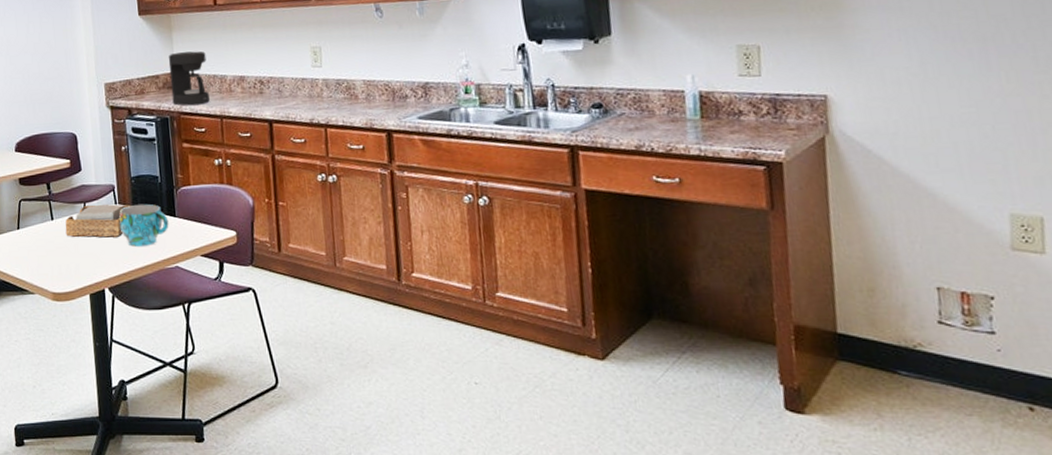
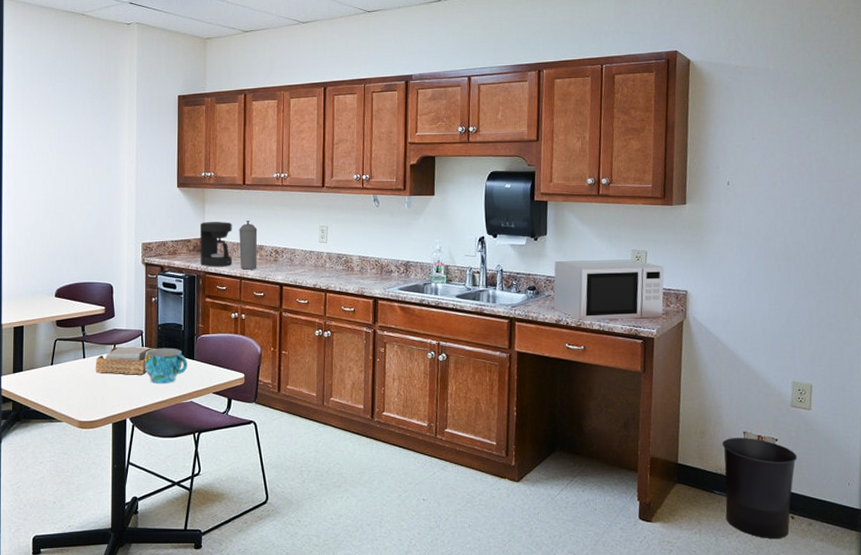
canister: none [214,46,240,108] -> present [239,220,258,271]
microwave: none [626,58,793,145] -> present [553,259,665,321]
waste bin: none [903,295,1030,438] -> present [722,438,798,538]

